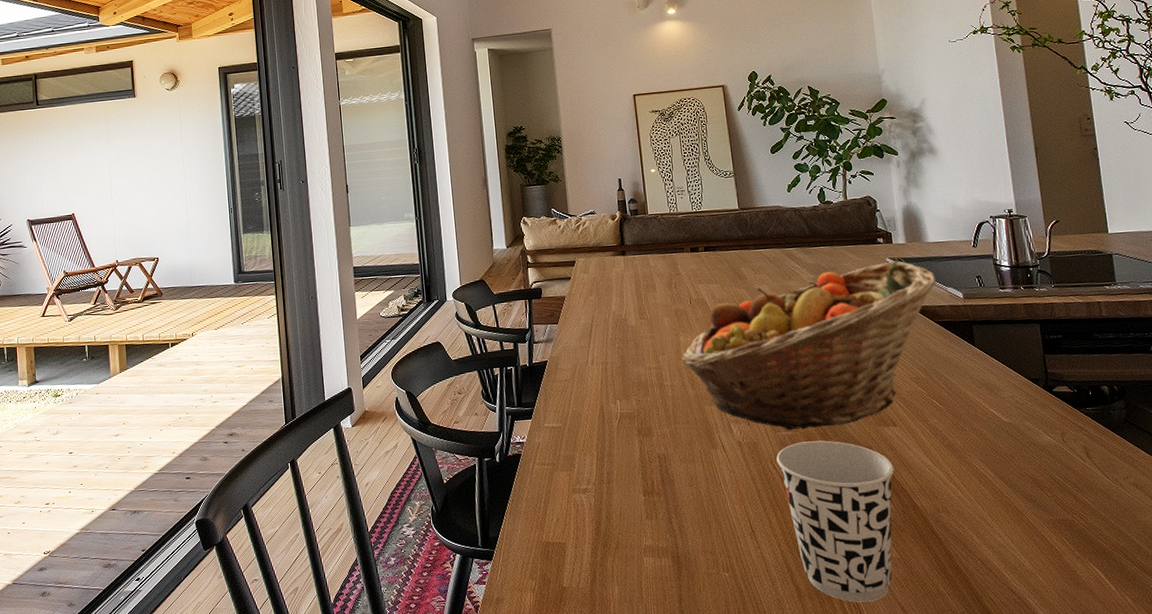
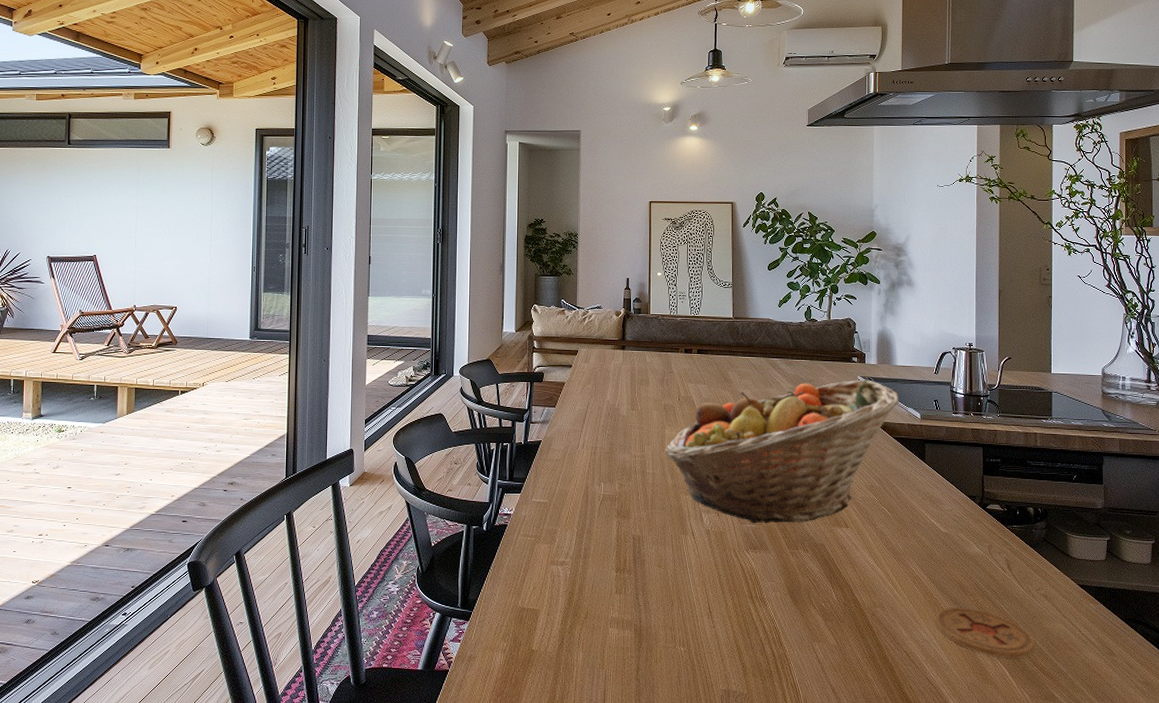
cup: present [776,440,895,603] -> none [739,535,842,682]
coaster: none [1009,505,1132,559] -> present [935,608,1036,659]

